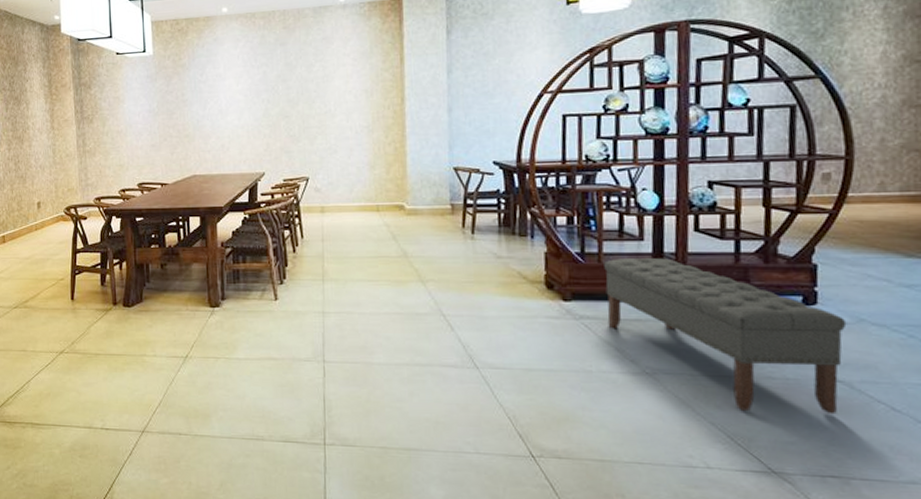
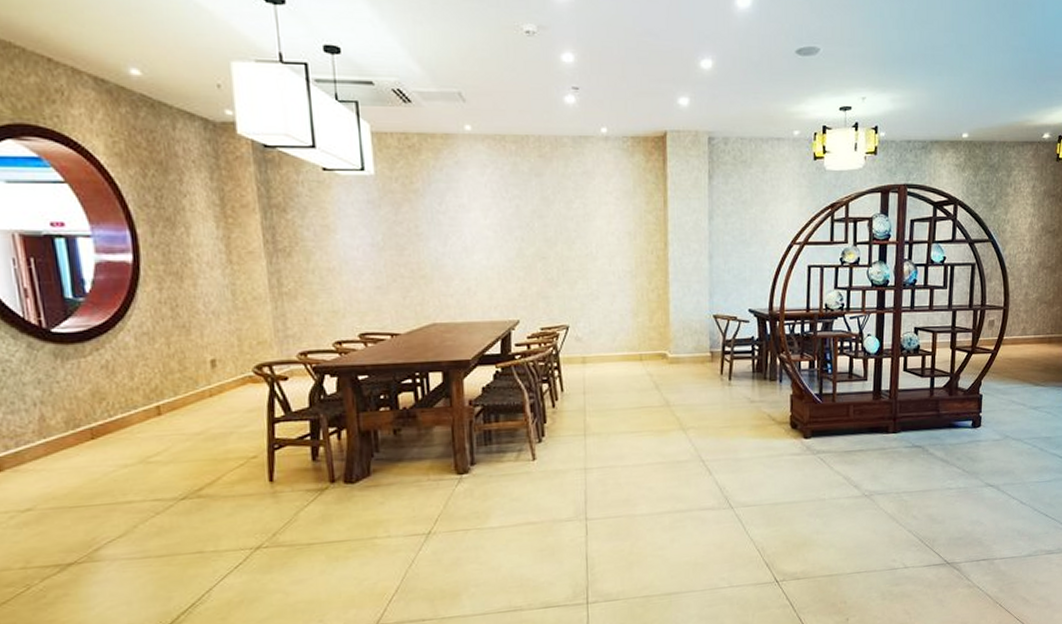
bench: present [604,258,847,415] -> none [837,395,998,517]

